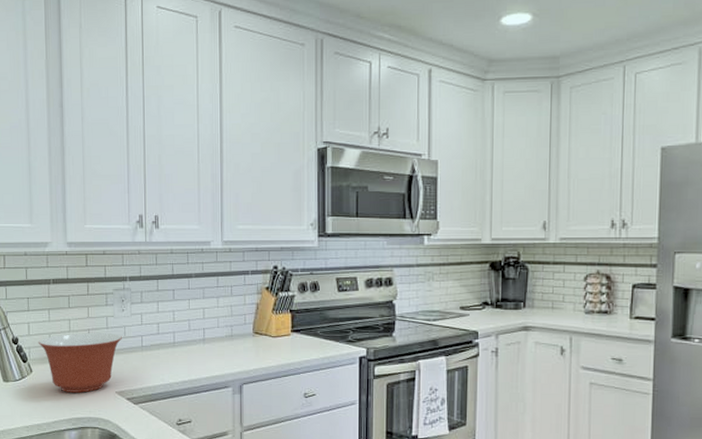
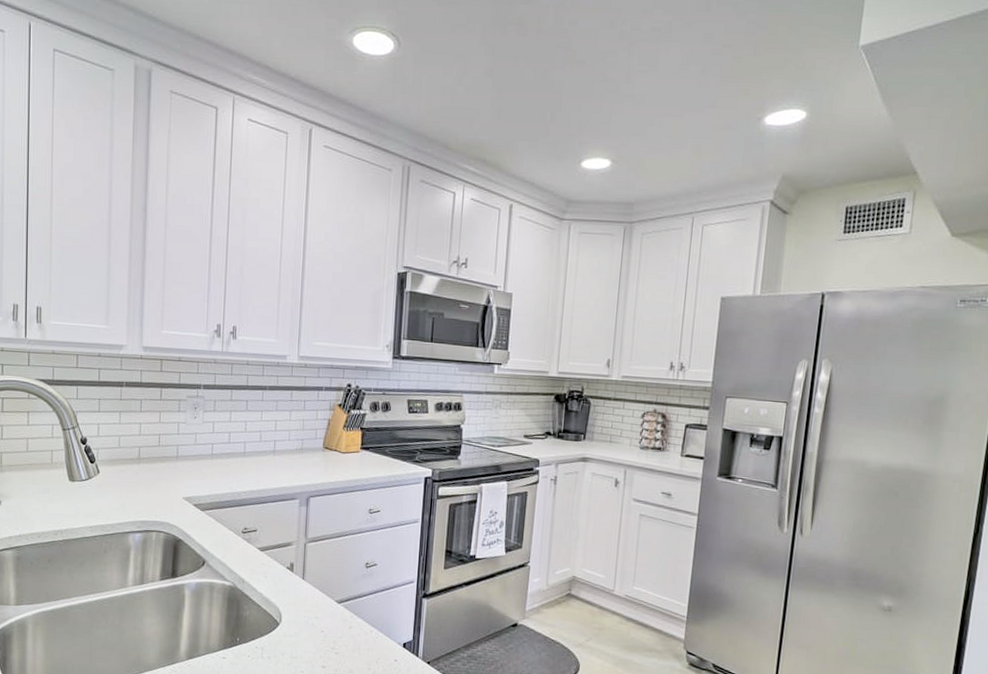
mixing bowl: present [38,332,122,393] -> none [107,437,193,497]

